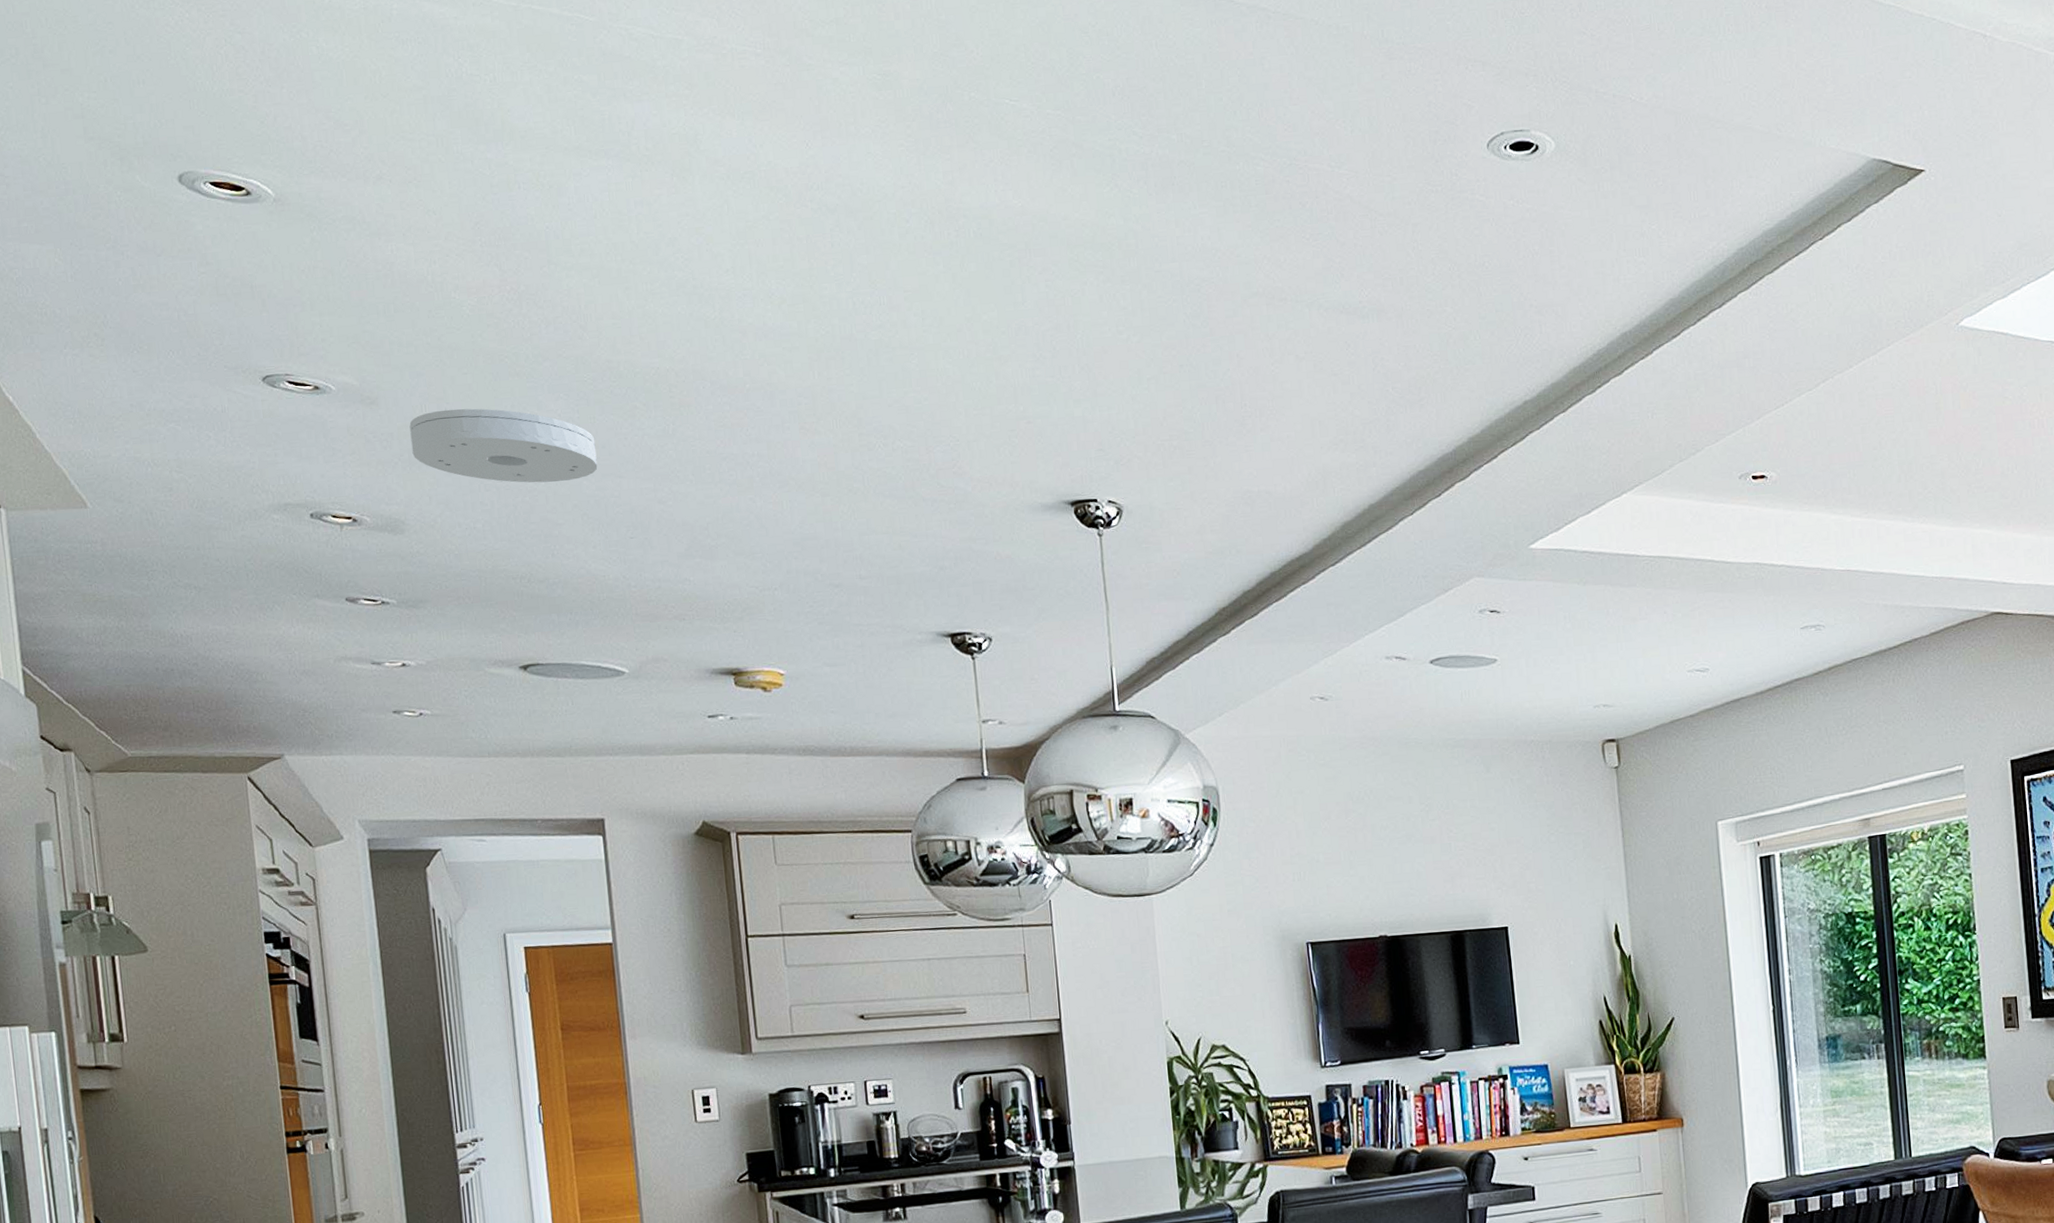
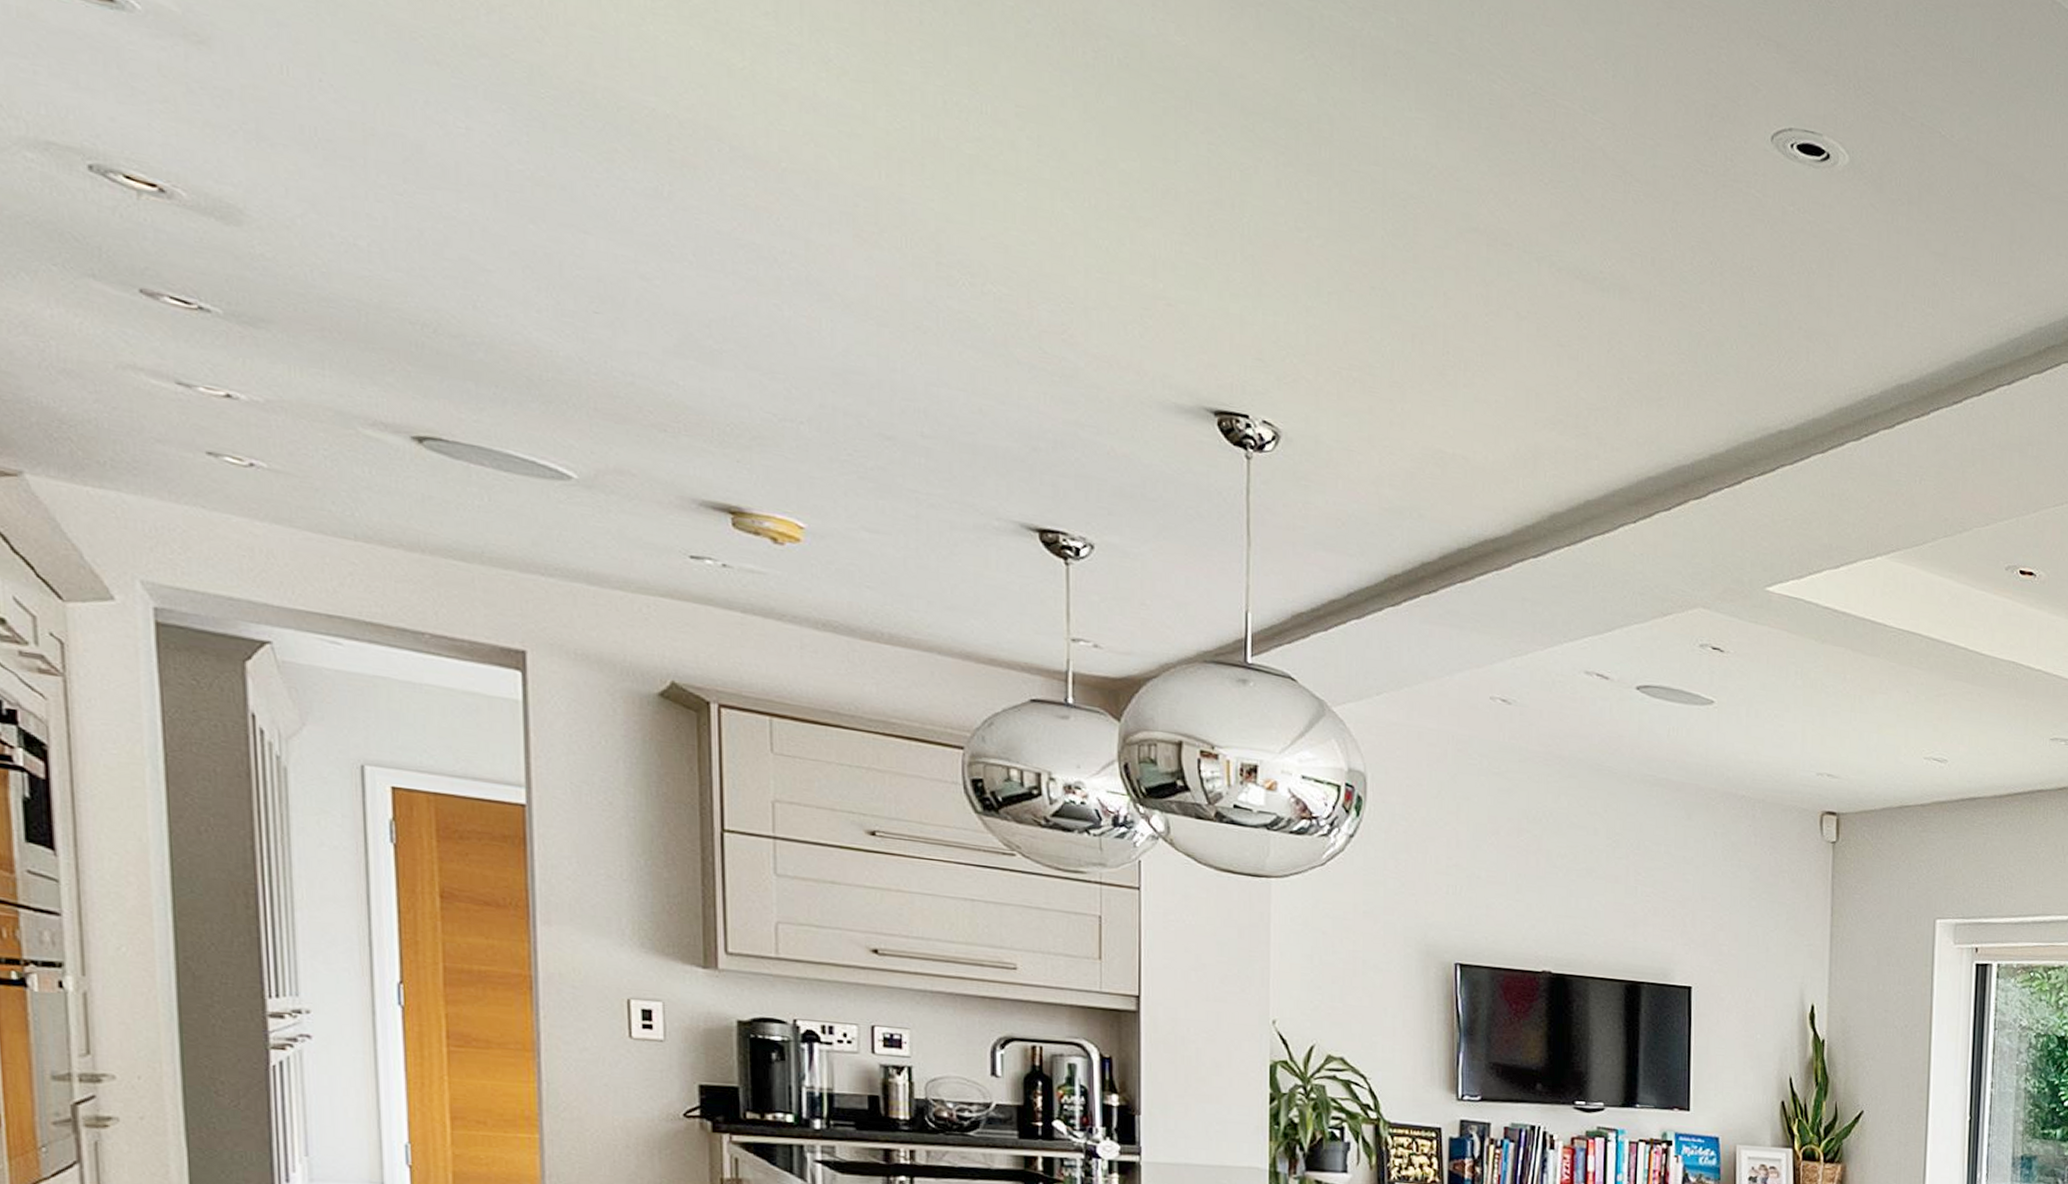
smoke detector: present [409,408,598,483] -> none [260,77,552,220]

